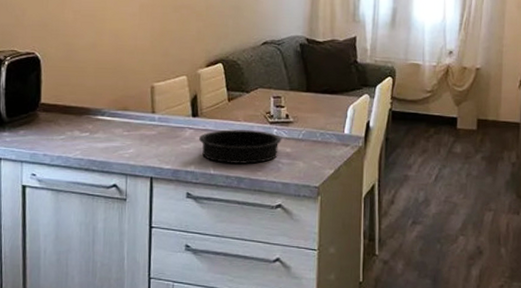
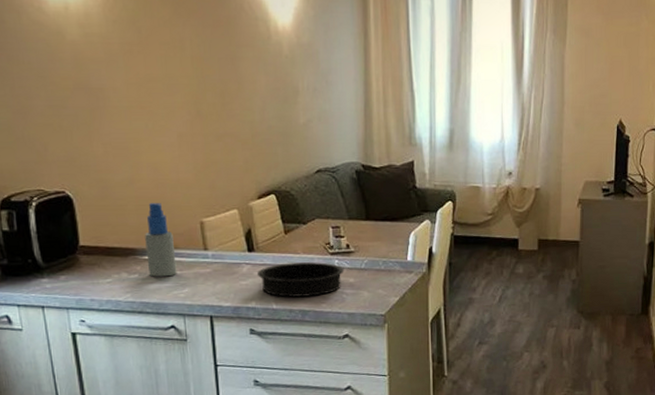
spray bottle: none [98,67,126,137] -> present [145,203,177,277]

